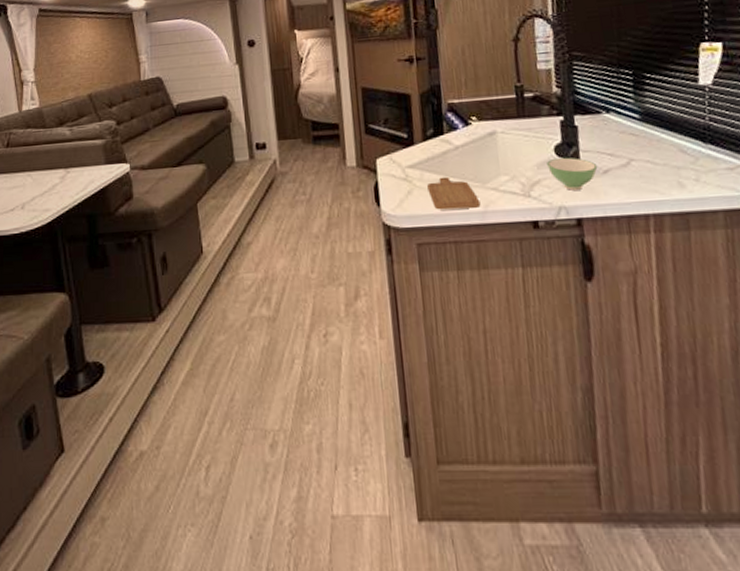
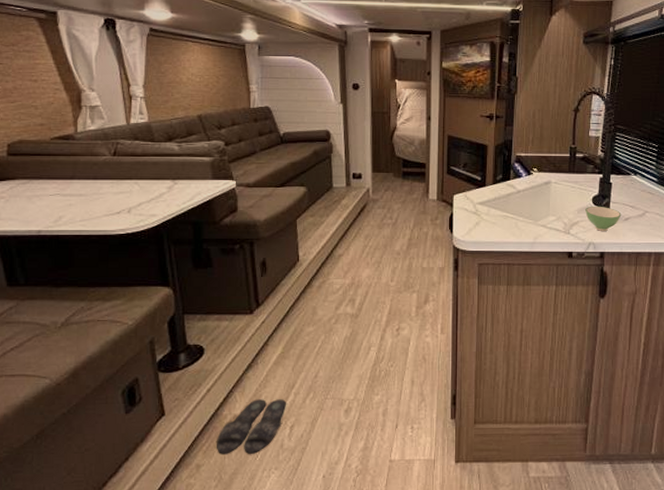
slippers: none [121,430,199,504] -> present [216,399,286,454]
chopping board: present [427,176,481,210] -> none [492,213,531,240]

